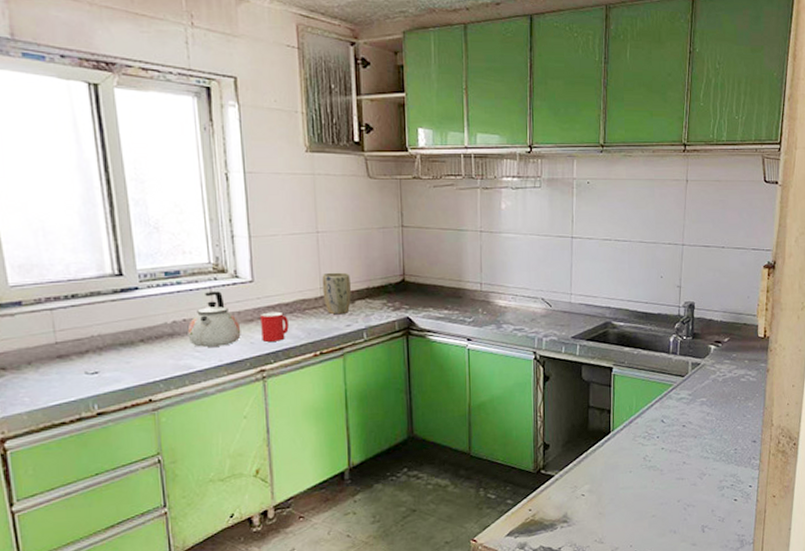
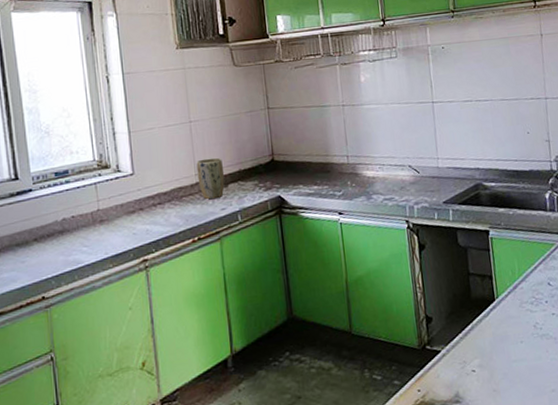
kettle: present [187,291,241,347] -> none [76,186,124,242]
cup: present [259,311,289,342] -> none [140,201,168,232]

